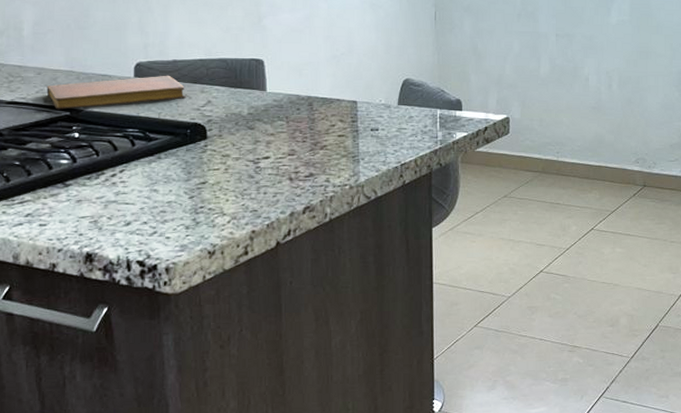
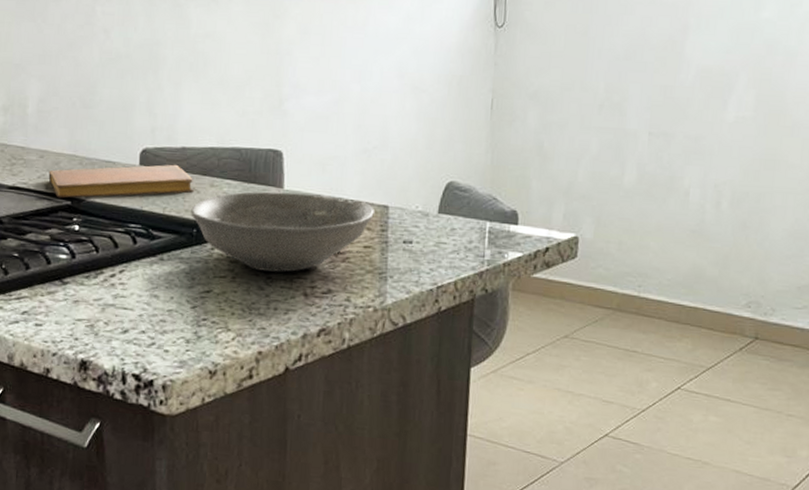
bowl: none [184,94,345,162] -> present [191,191,374,273]

